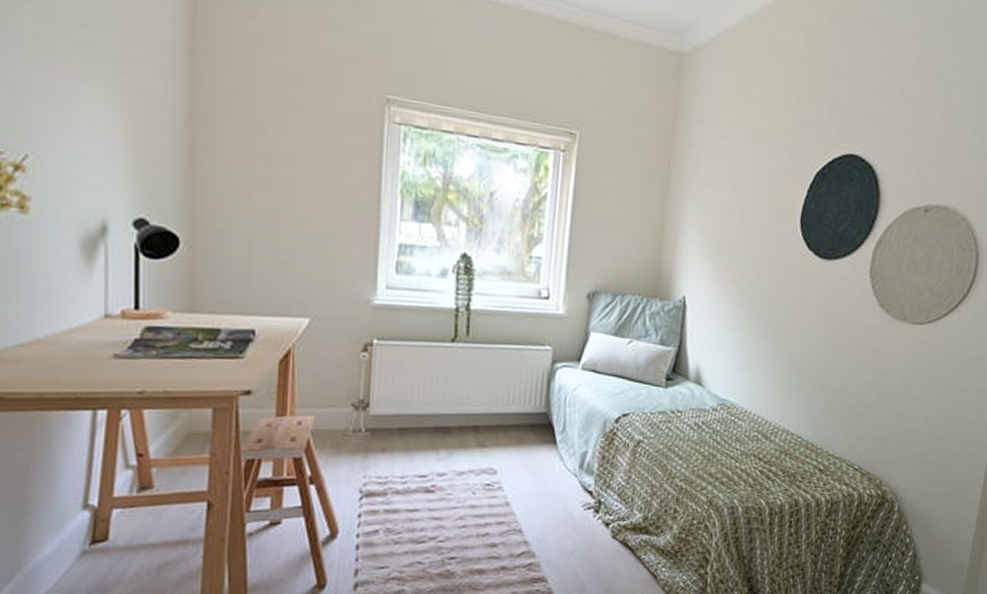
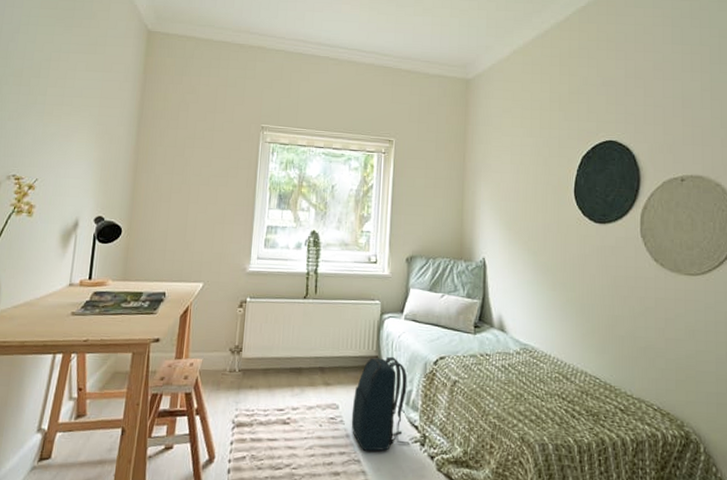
backpack: none [512,413,582,520] -> present [351,356,410,451]

